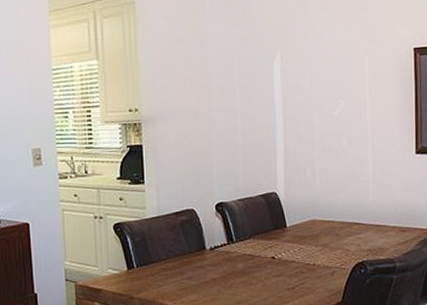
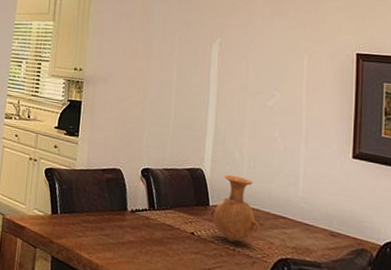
vase: none [288,193,337,258] -> present [210,175,260,243]

